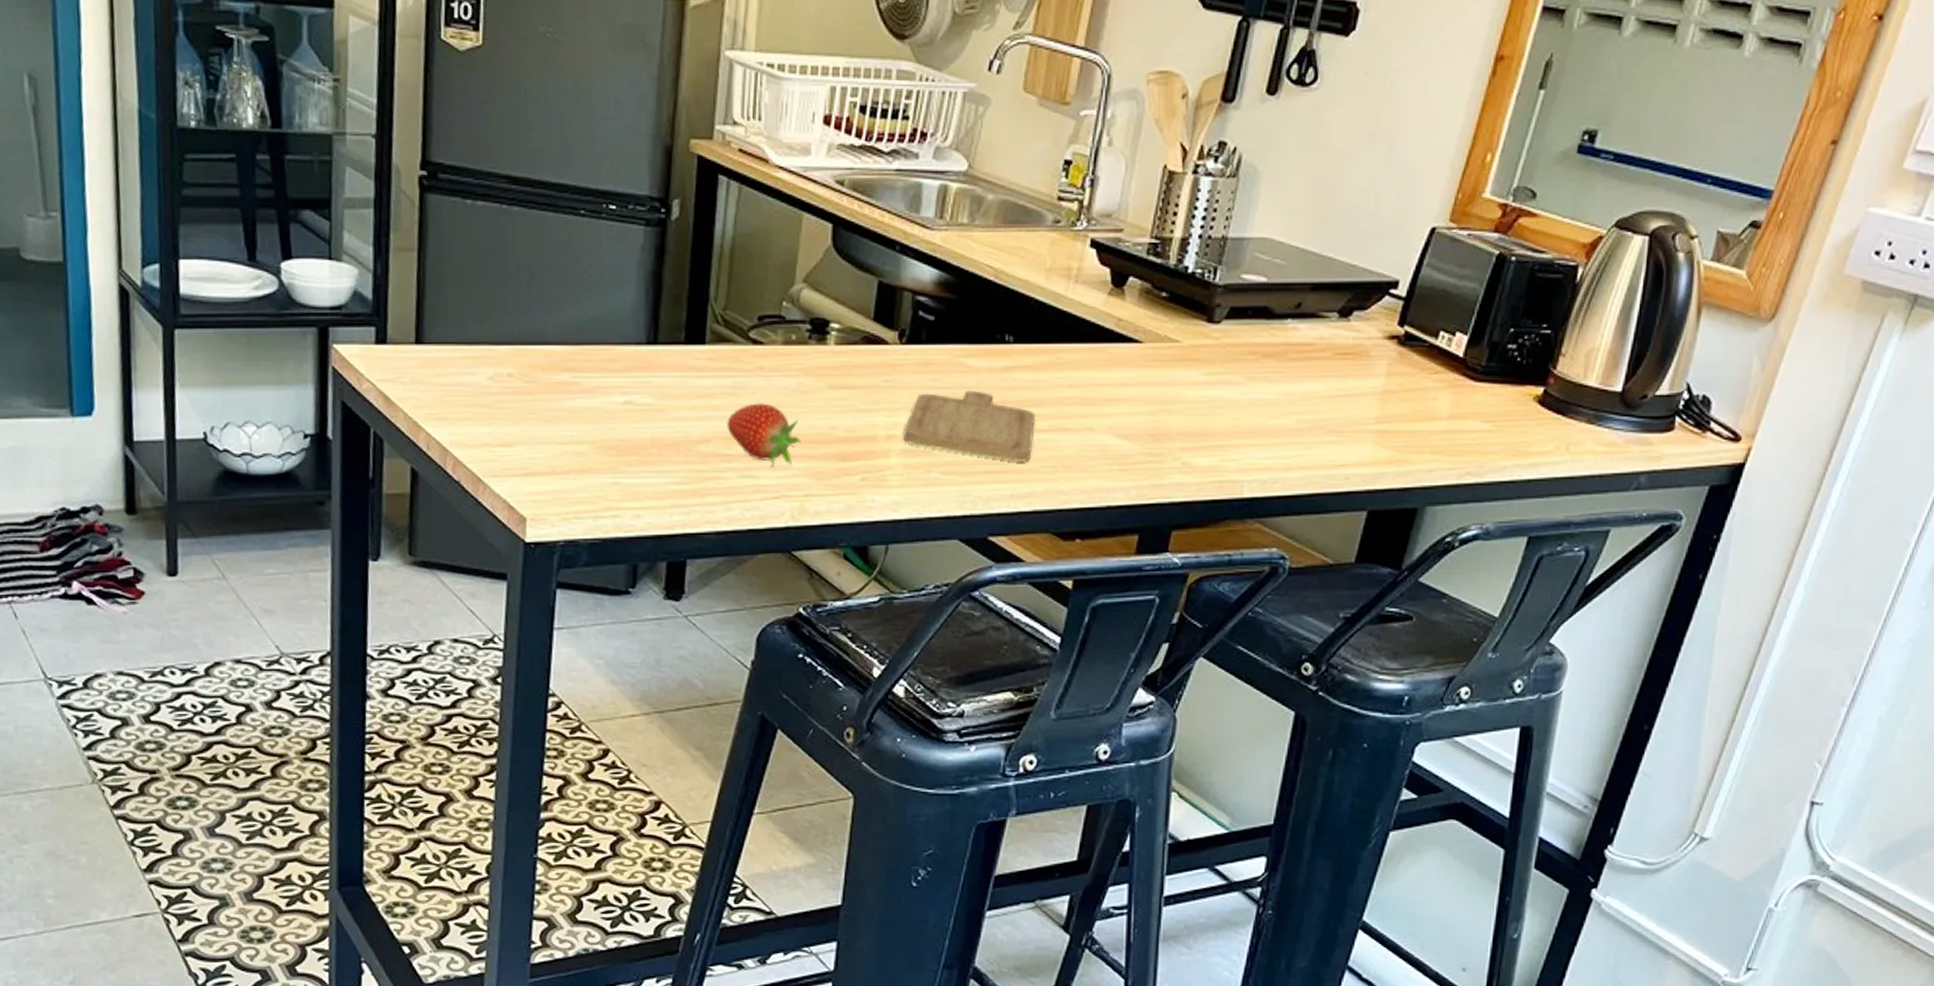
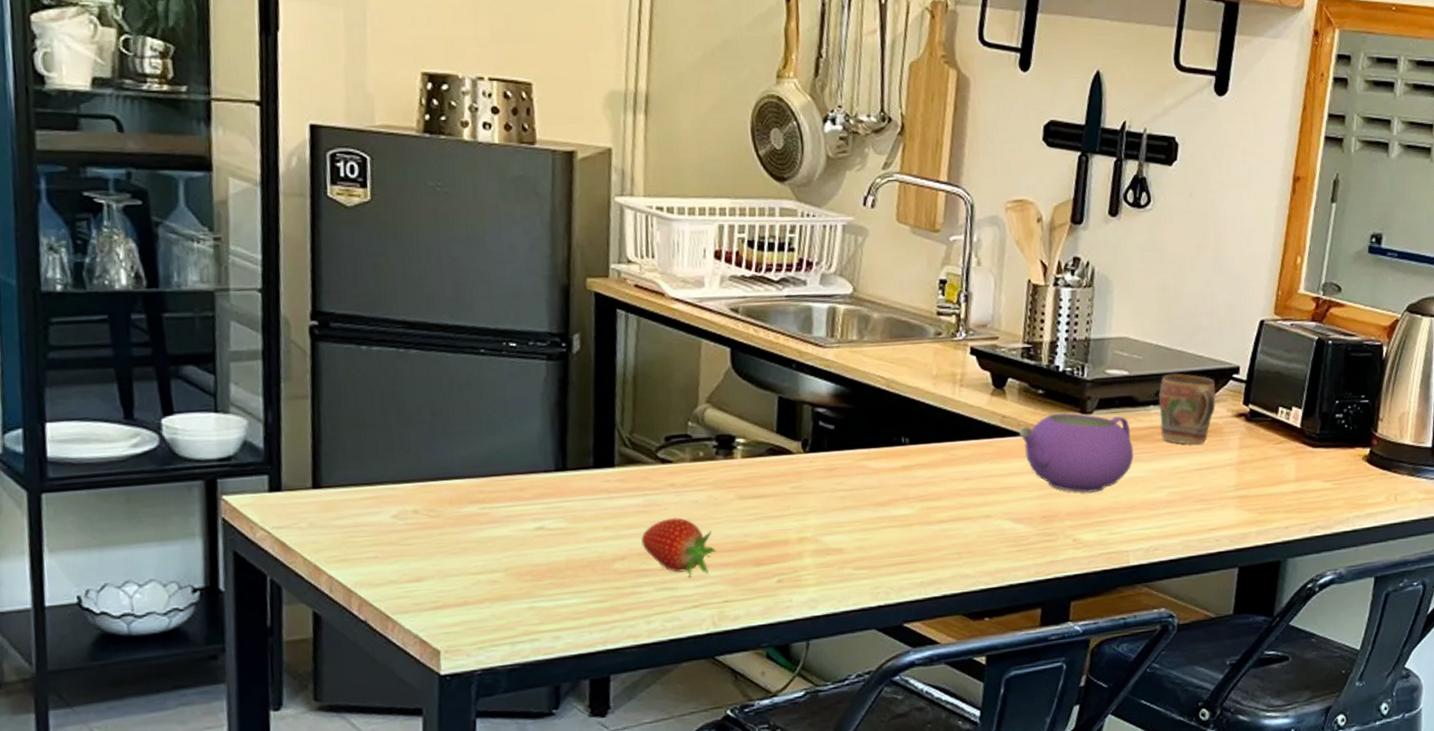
chopping board: present [902,390,1036,463] -> none [813,490,937,553]
teapot: none [1135,320,1263,412] -> present [1019,413,1134,493]
mug: none [1297,283,1367,367] -> present [1158,373,1216,445]

